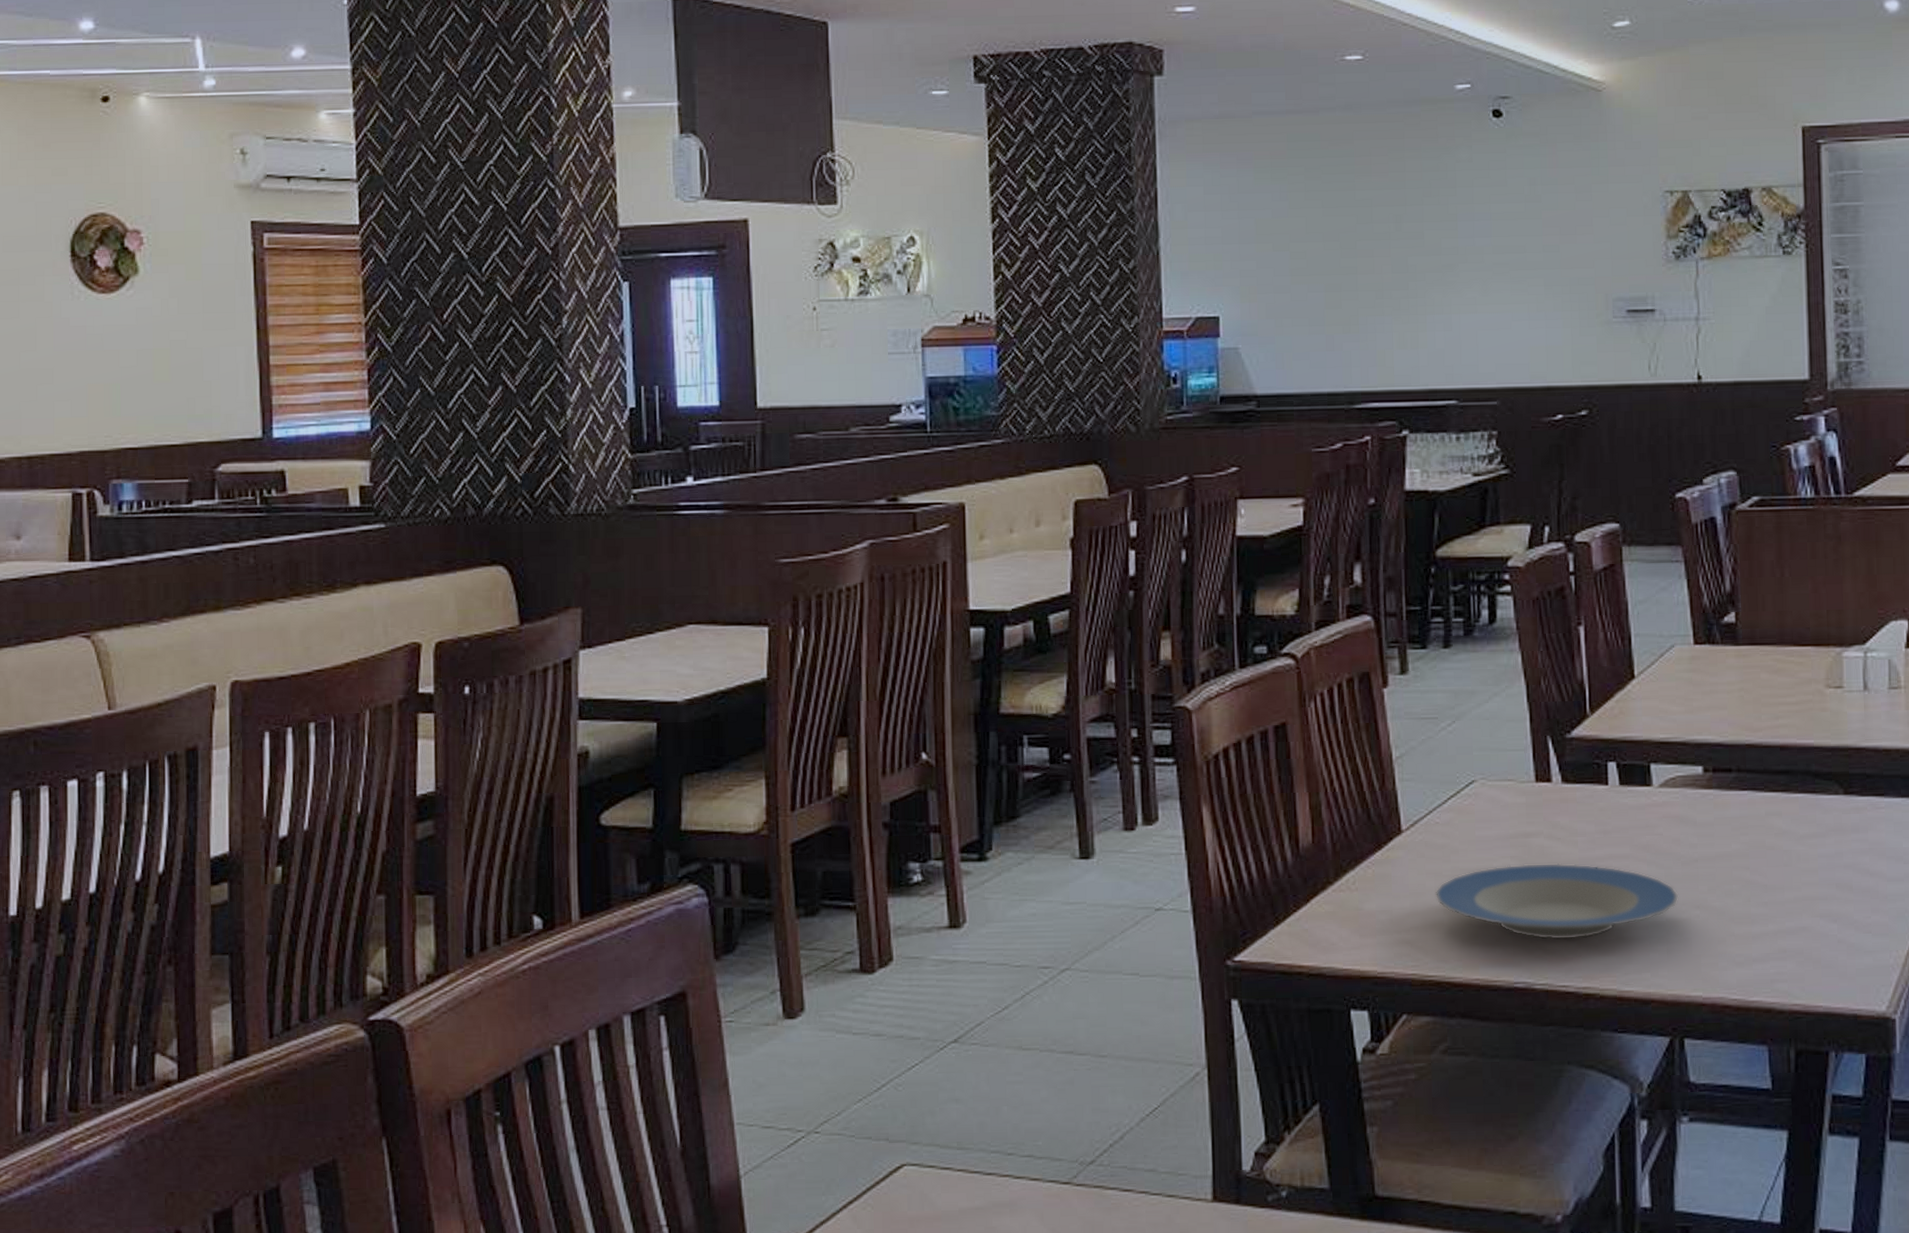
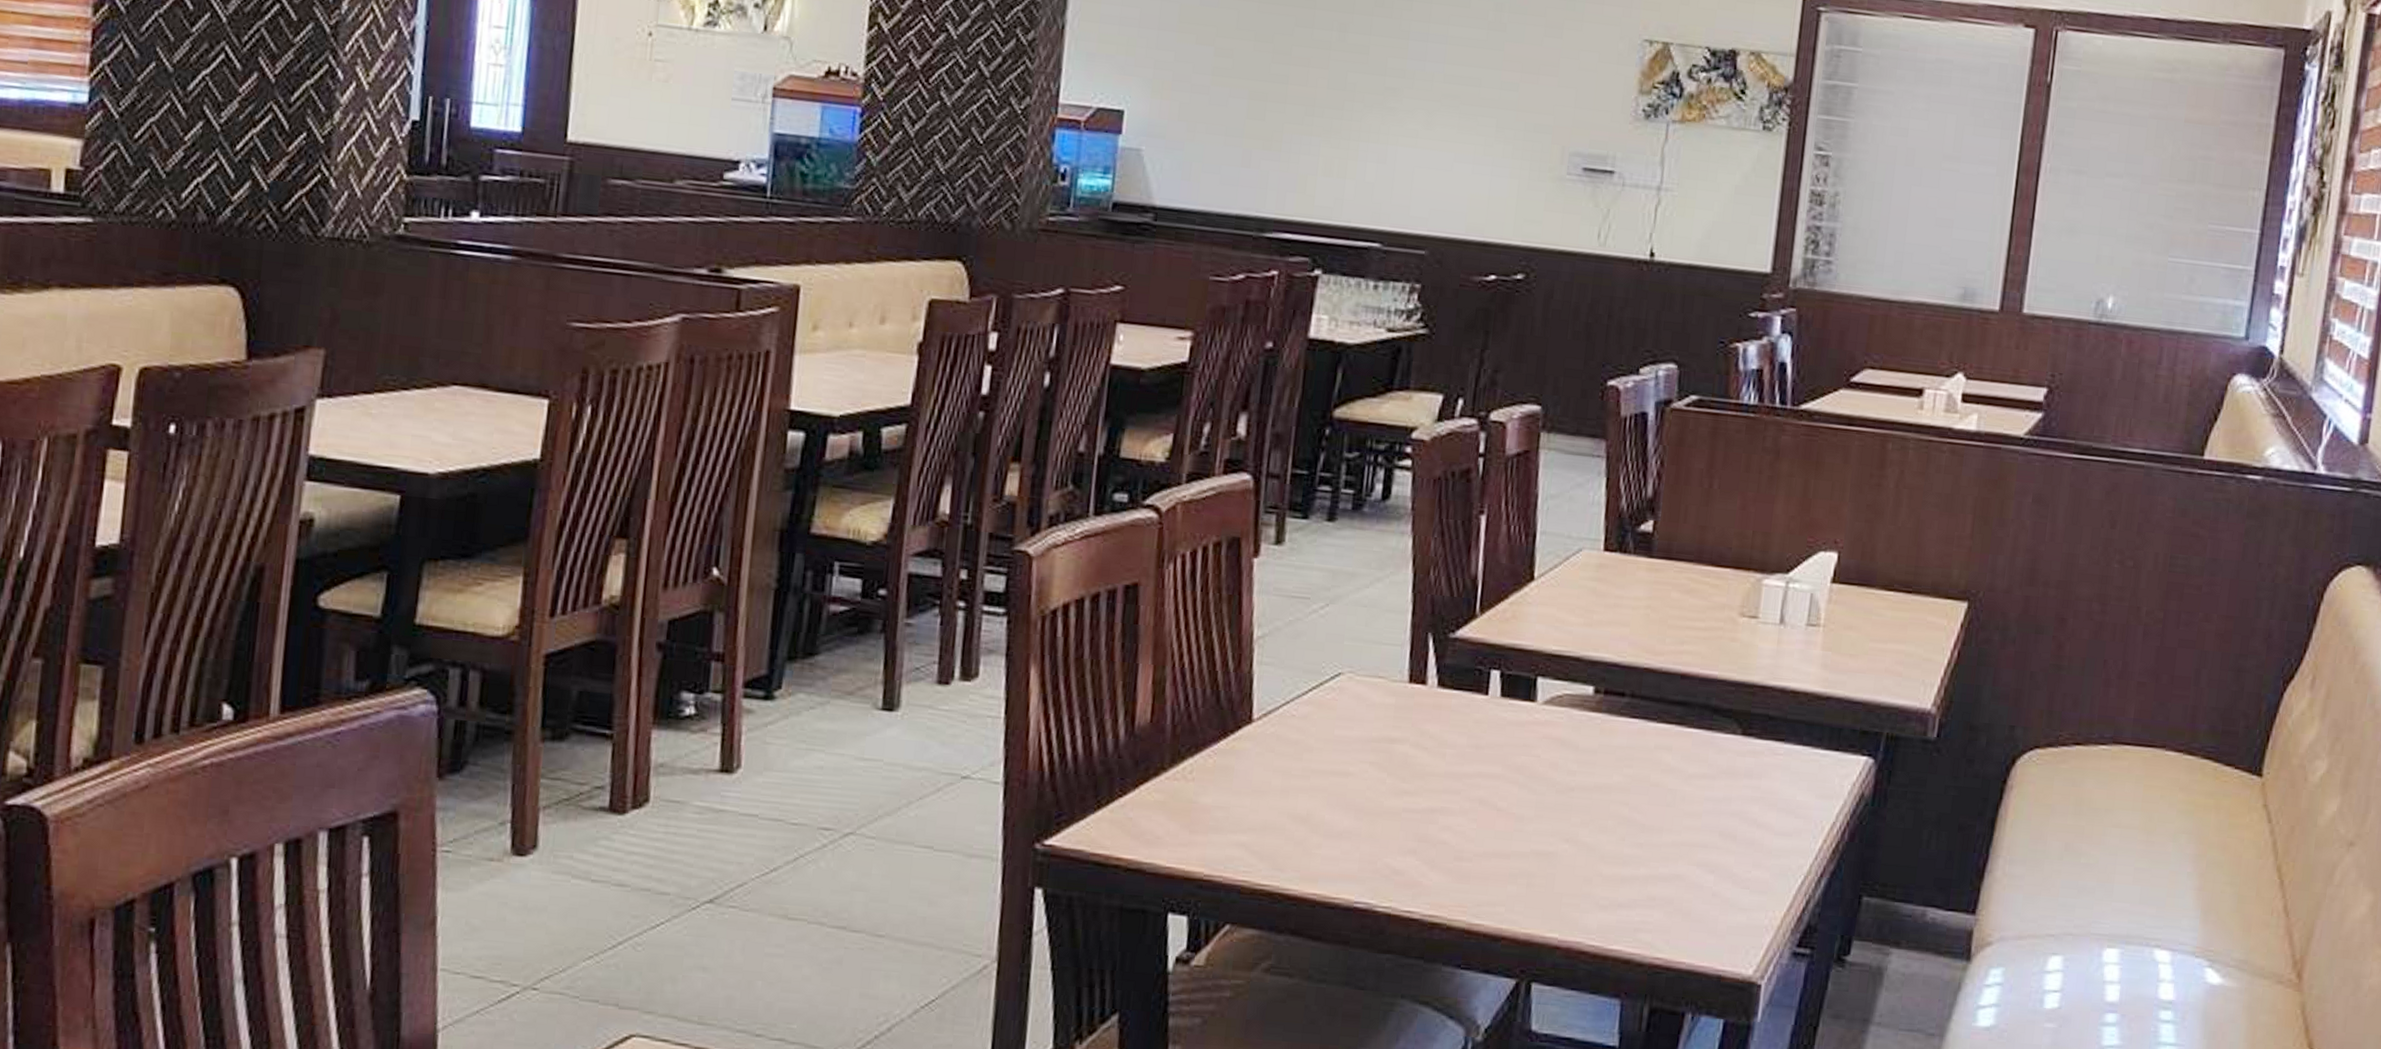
plate: present [1435,863,1679,940] -> none [1279,771,1548,862]

